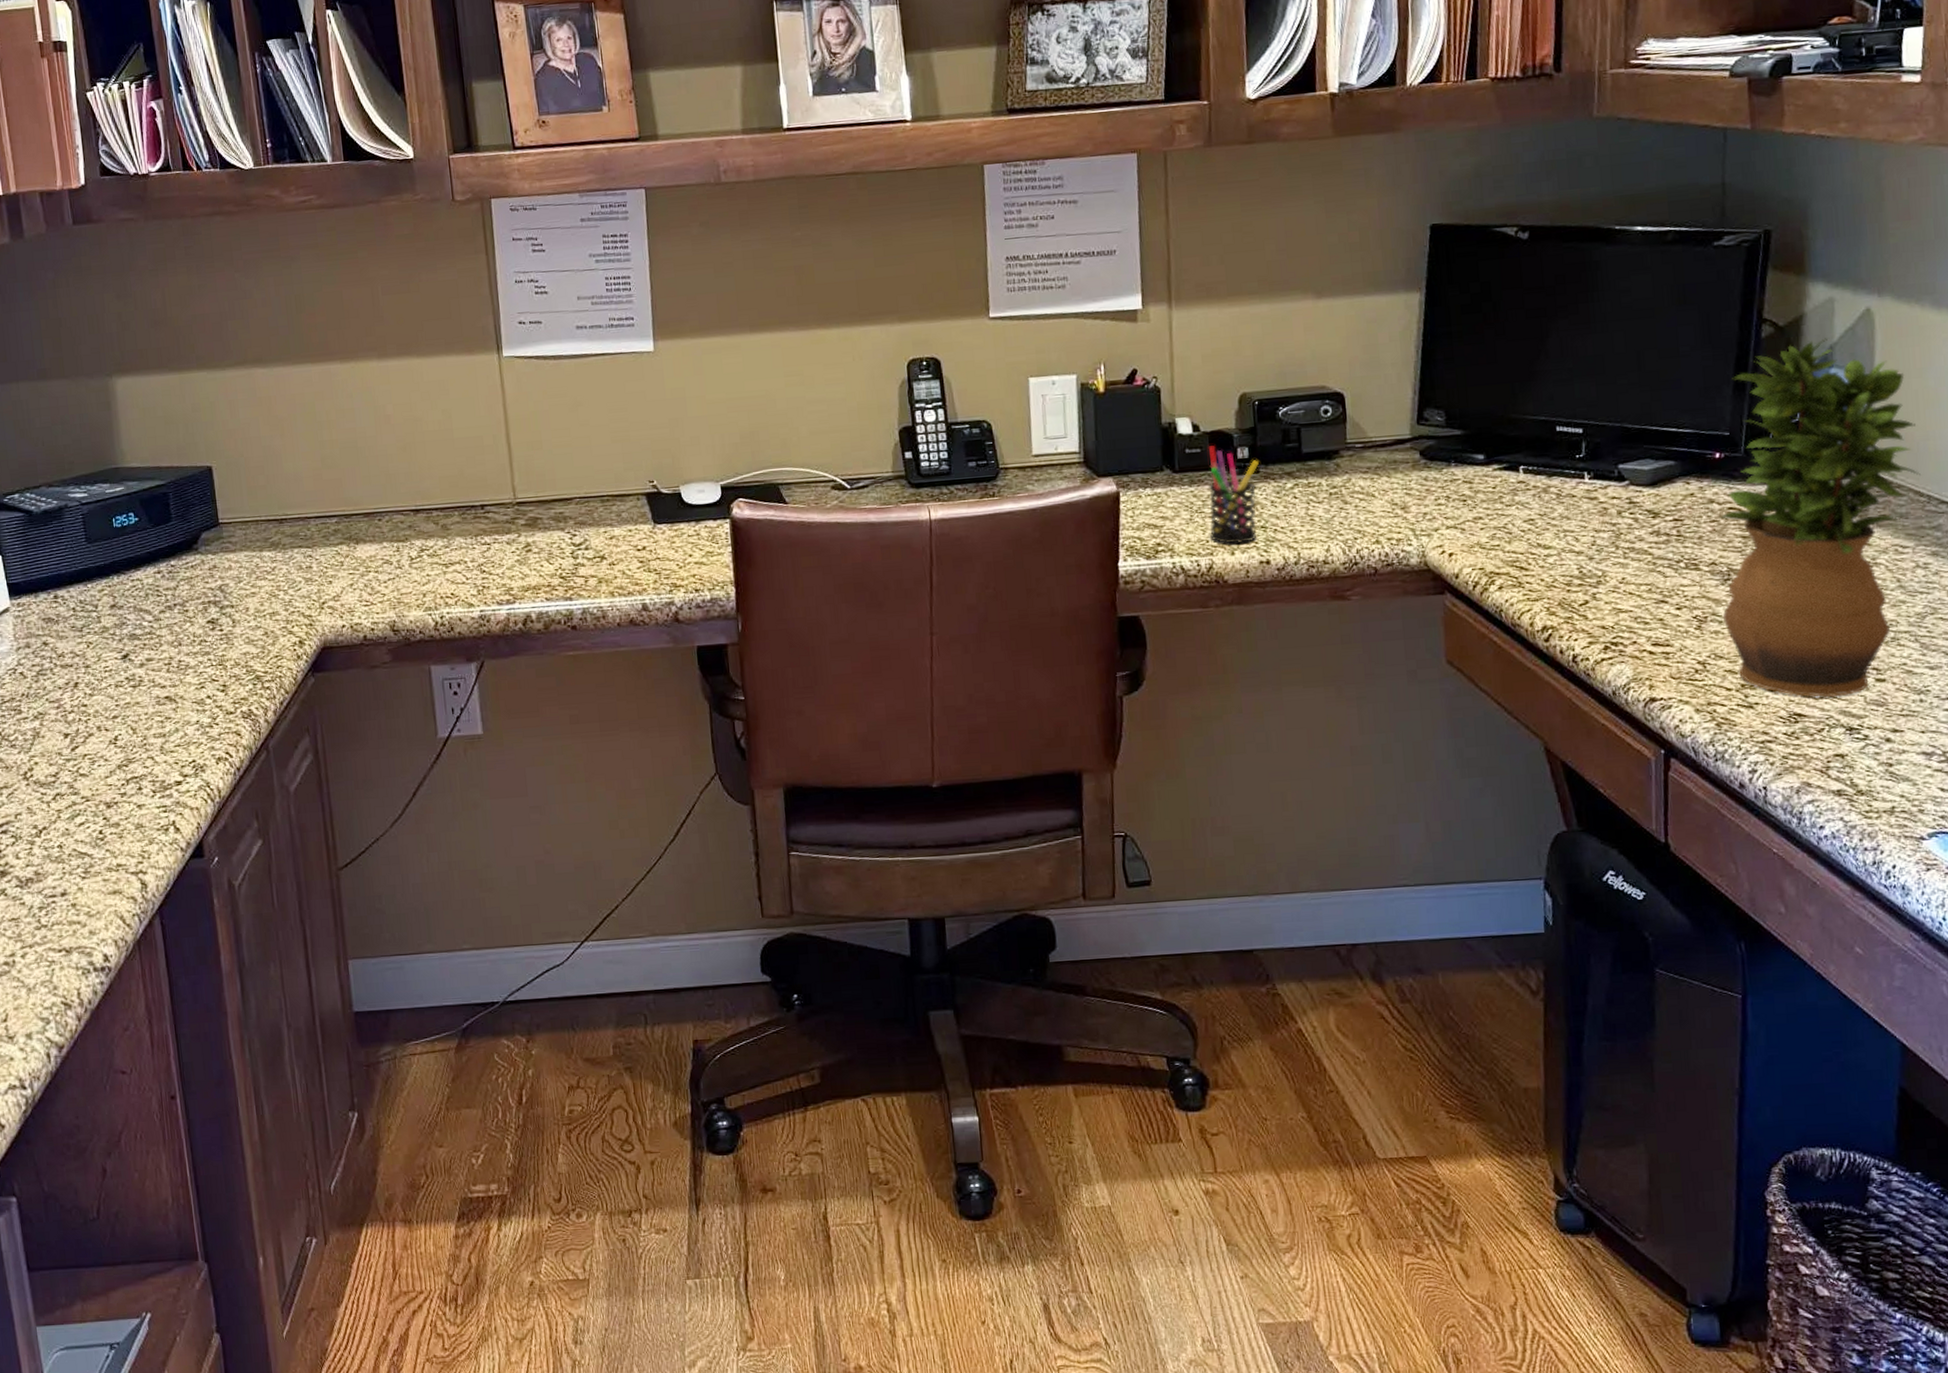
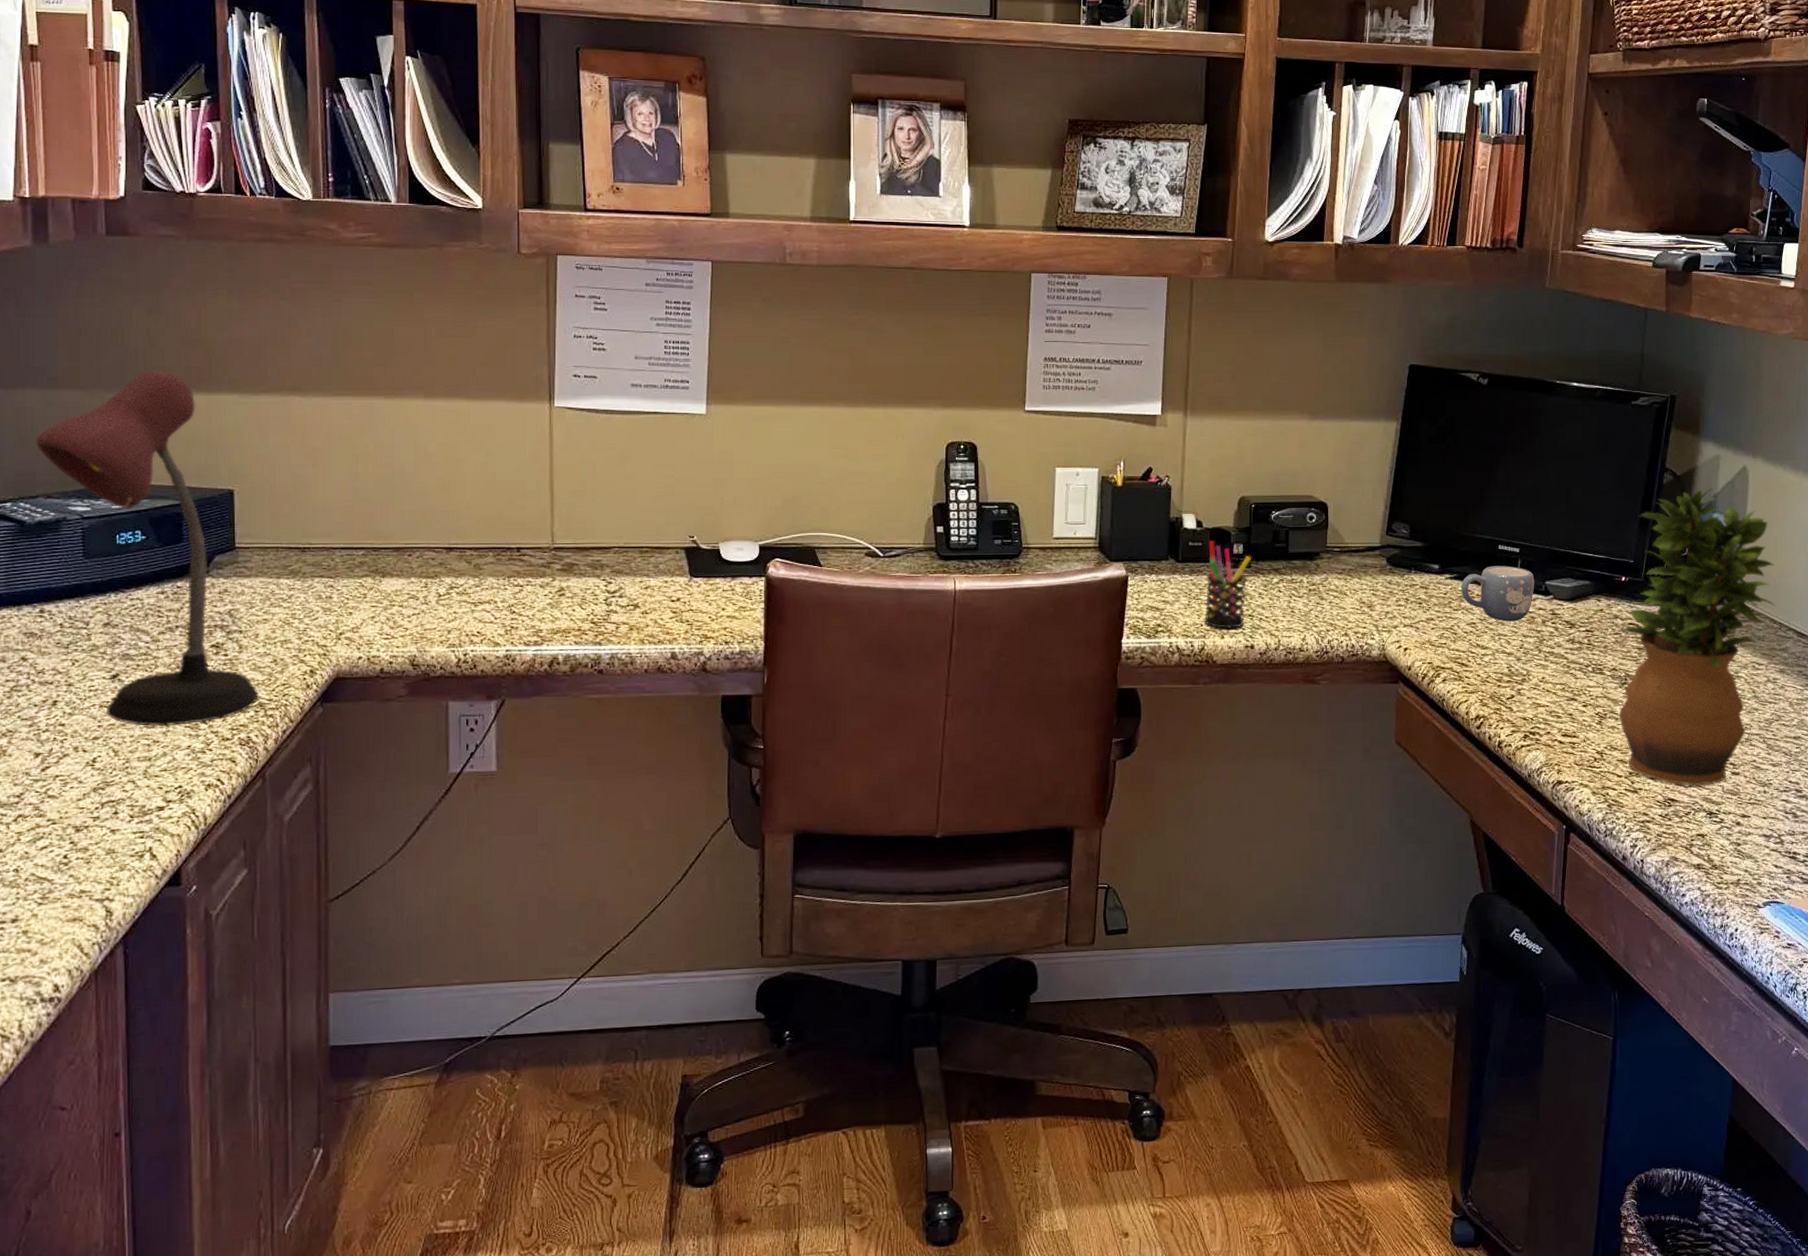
desk lamp: none [33,353,255,704] -> present [36,370,259,727]
mug: none [1513,450,1605,516] -> present [1461,565,1535,622]

